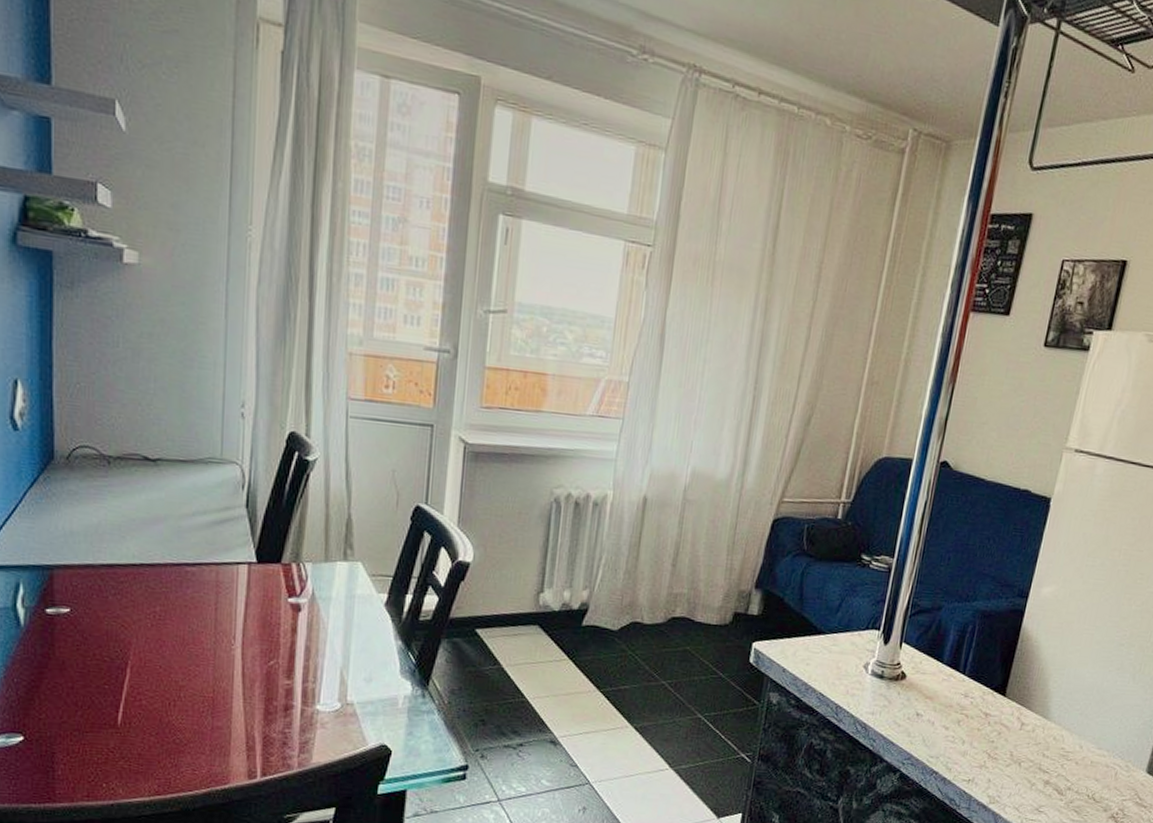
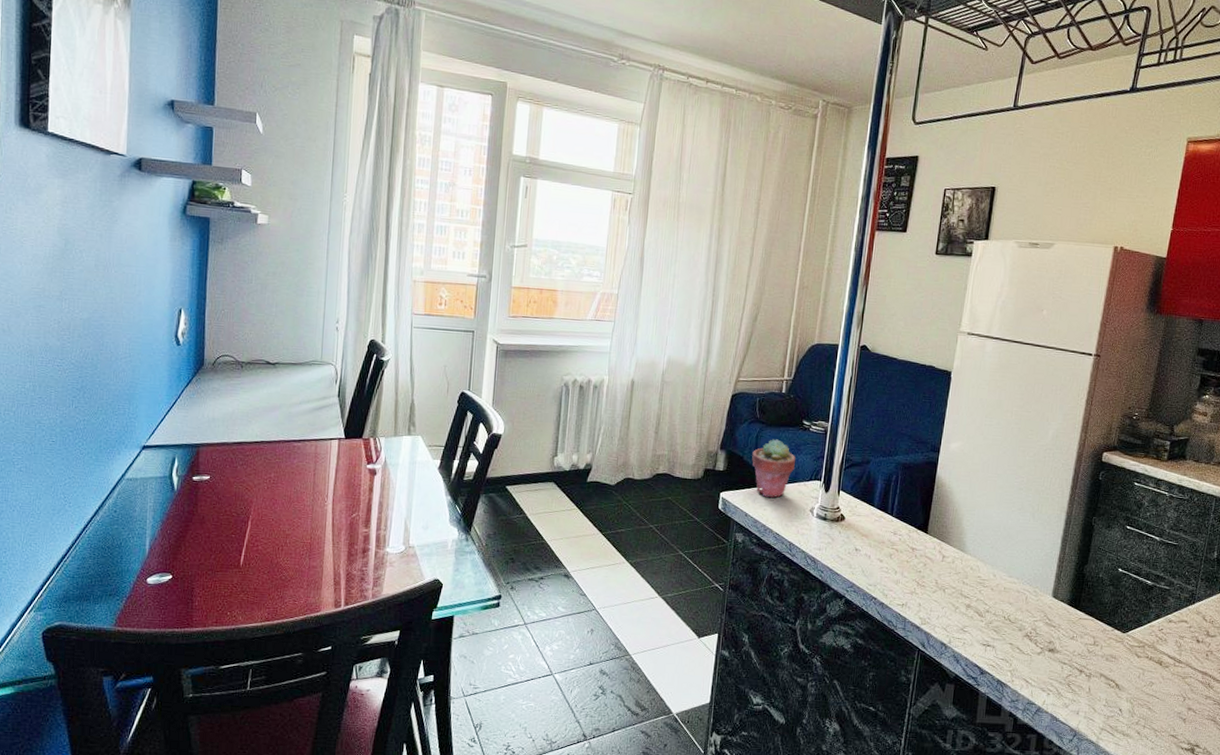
potted succulent: none [794,577,850,650] -> present [752,439,795,498]

